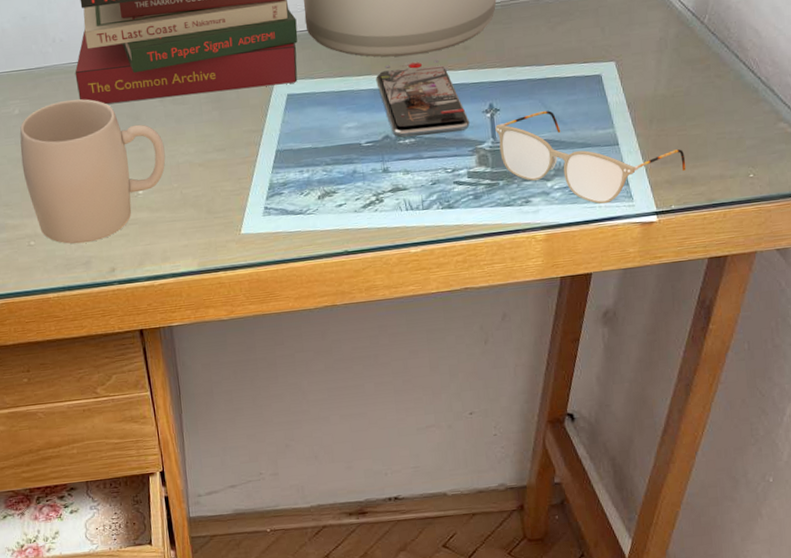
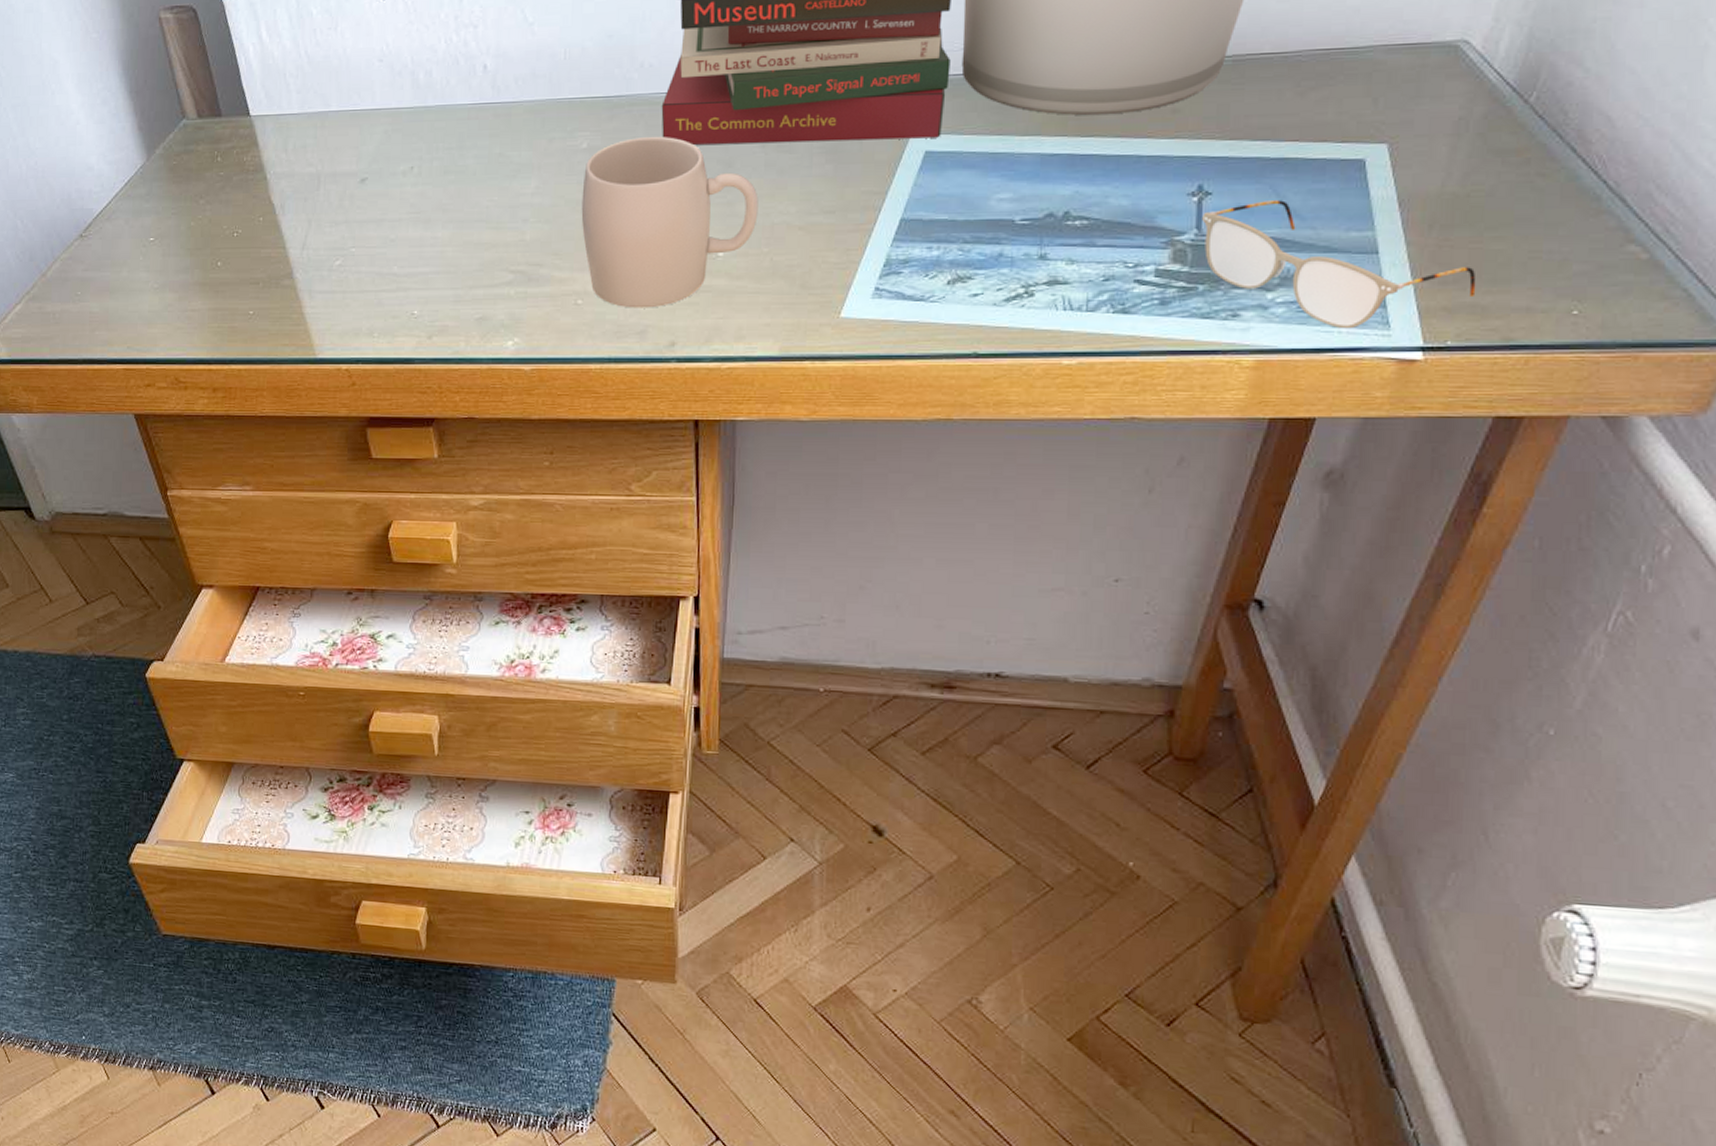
smartphone: present [376,59,470,138] -> none [1046,122,1167,218]

